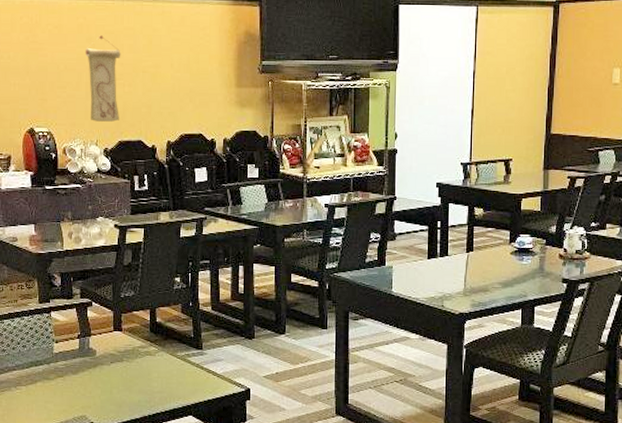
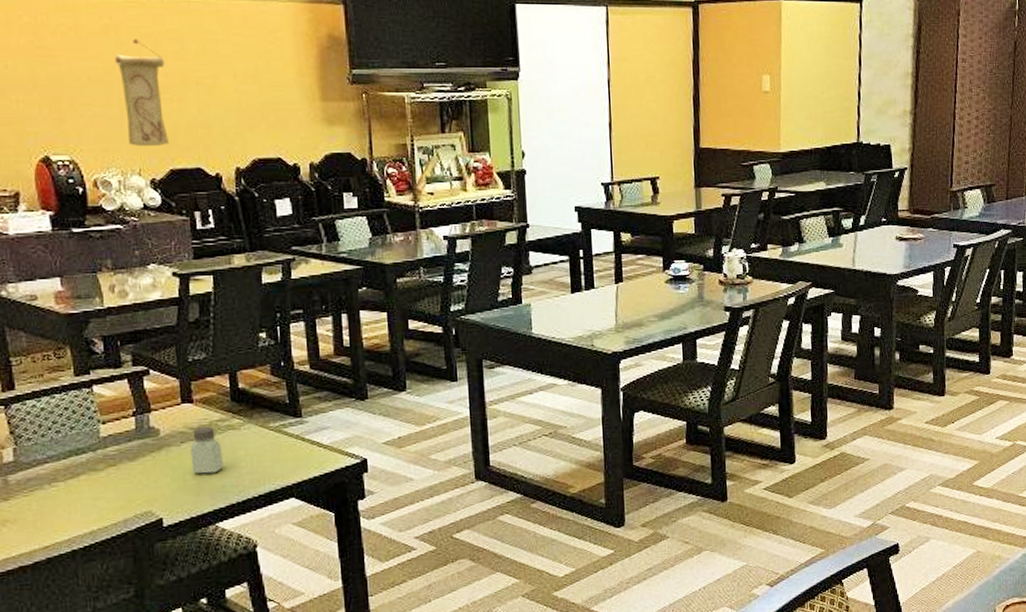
saltshaker: none [117,352,141,390] -> present [190,427,224,475]

